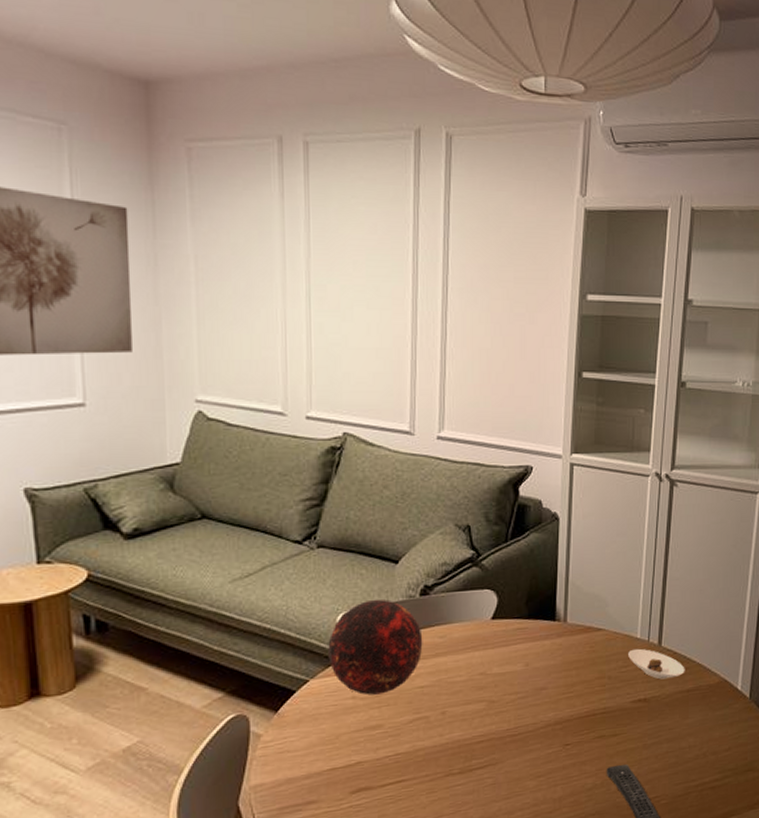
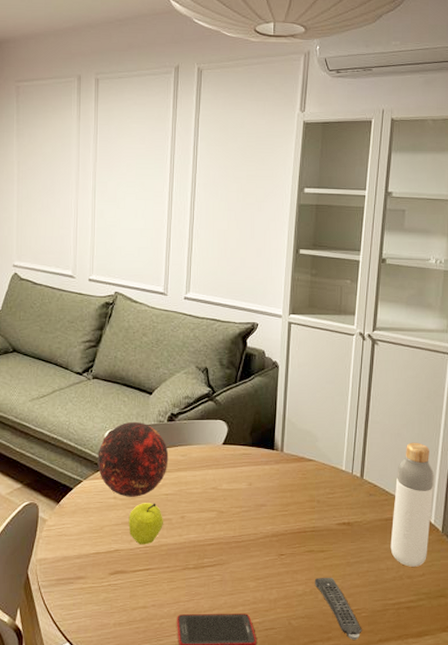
fruit: none [372,699,418,753] -> present [128,503,163,545]
saucer: present [628,648,685,680] -> none [335,479,384,508]
bottle: none [692,598,742,742] -> present [390,442,435,567]

